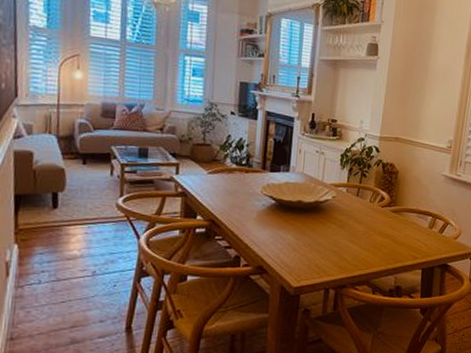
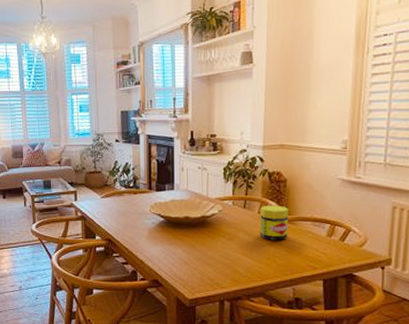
jar: none [370,194,398,230] -> present [260,205,289,240]

